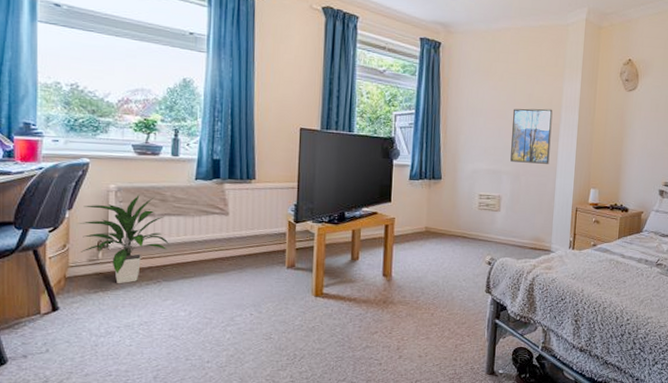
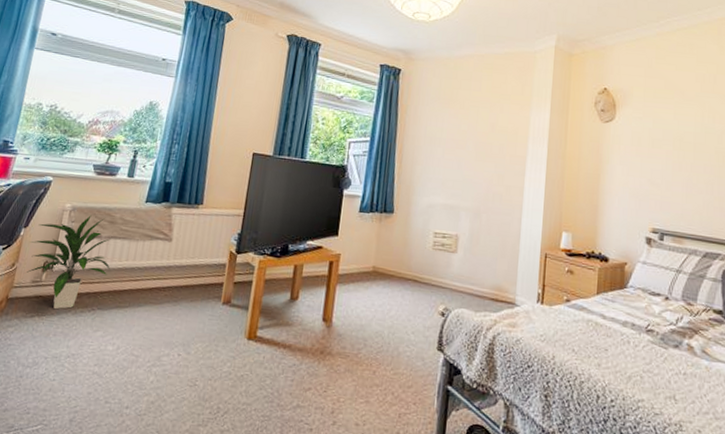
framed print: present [510,108,553,164] -> none [470,138,519,201]

